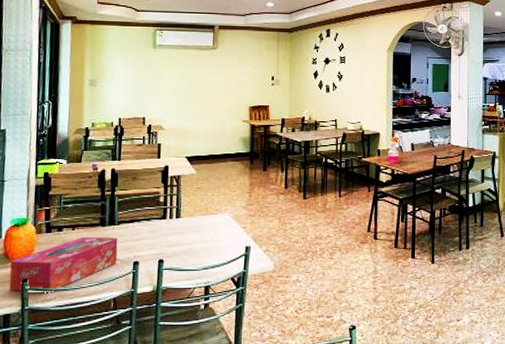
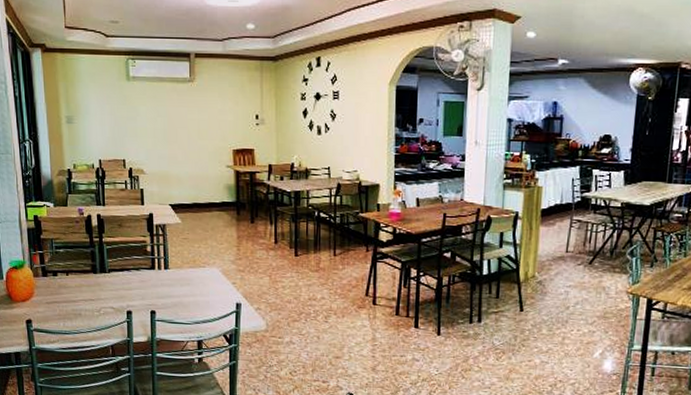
tissue box: present [9,236,118,291] -> none [14,282,111,334]

